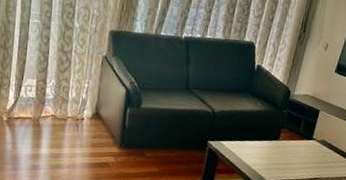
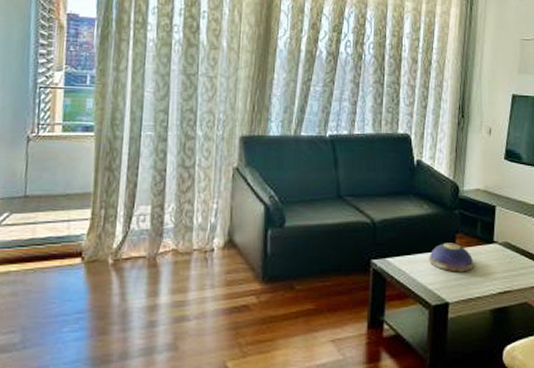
decorative bowl: none [255,134,293,160] -> present [429,243,474,272]

